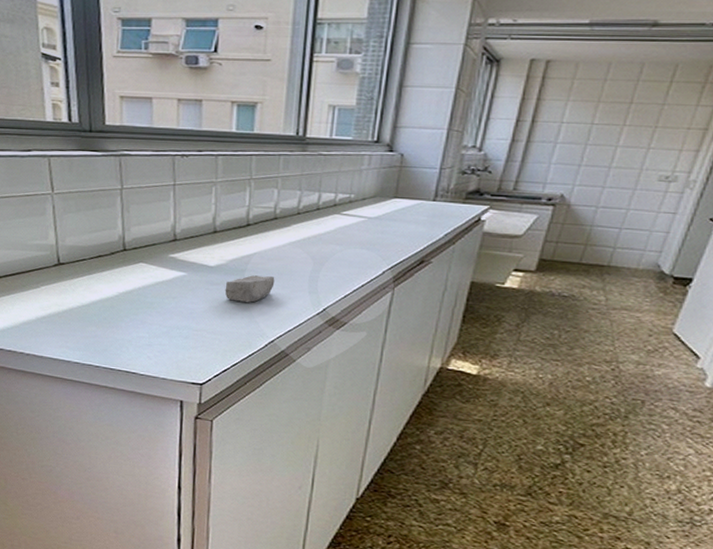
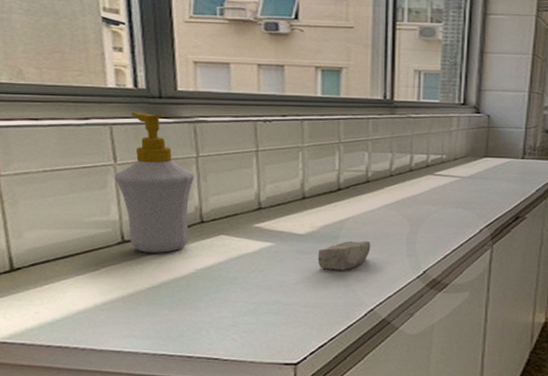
soap bottle: none [51,144,119,276] -> present [114,111,194,253]

